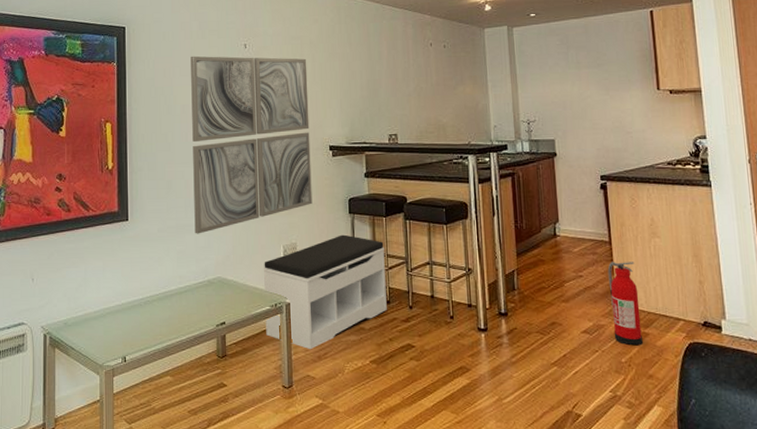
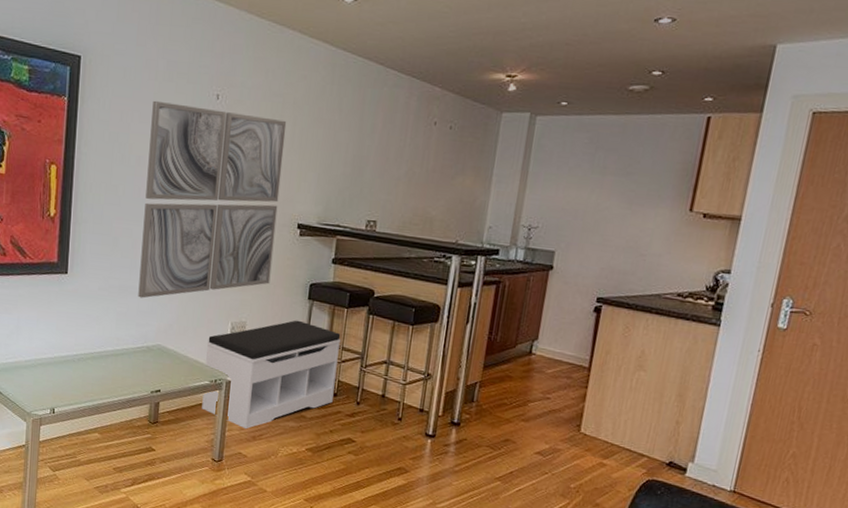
fire extinguisher: present [607,261,643,346] -> none [568,388,611,475]

